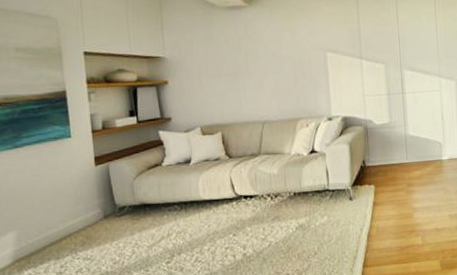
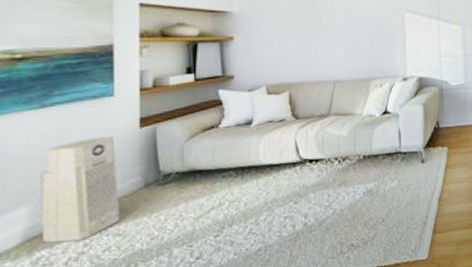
air purifier: none [20,173,87,264] -> present [40,135,120,243]

